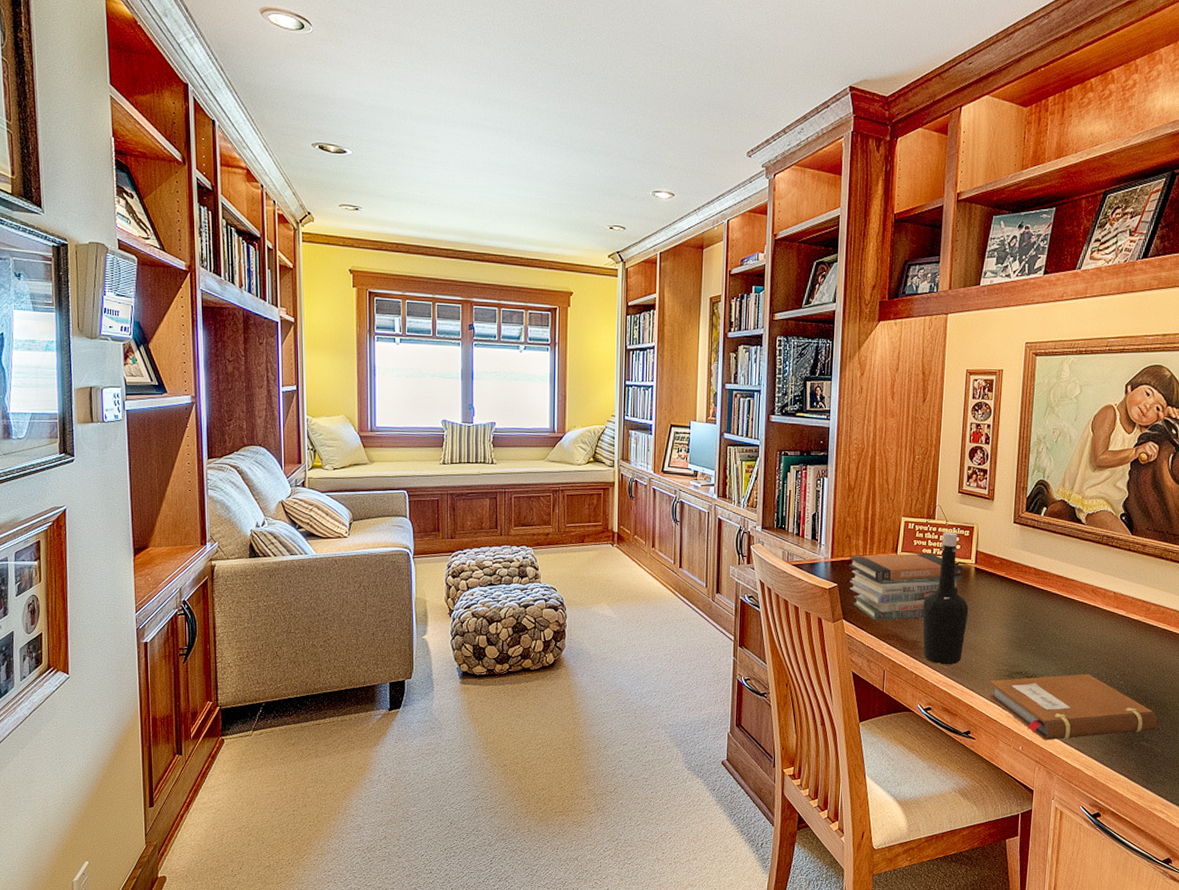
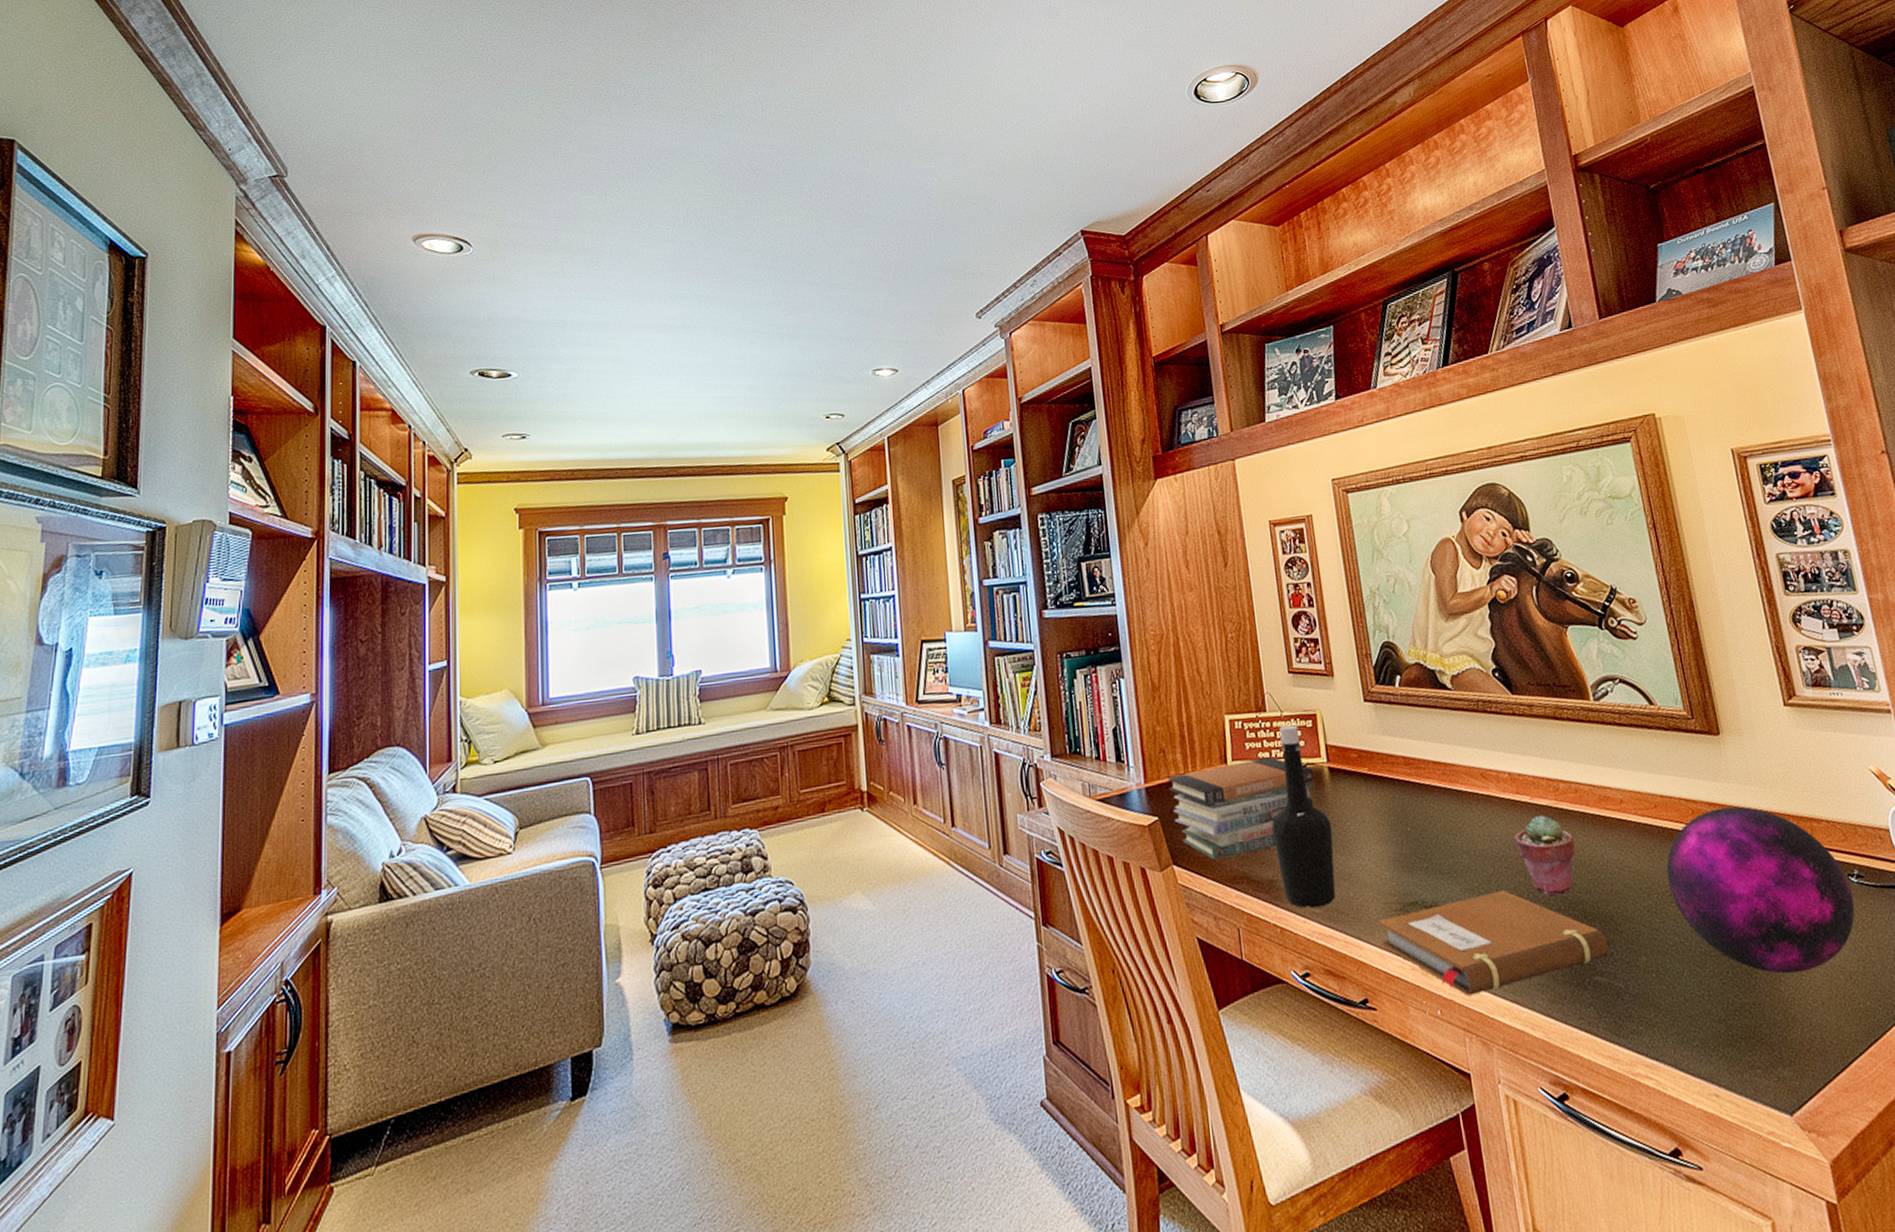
potted succulent: none [1105,626,1152,684] -> present [1513,815,1576,896]

